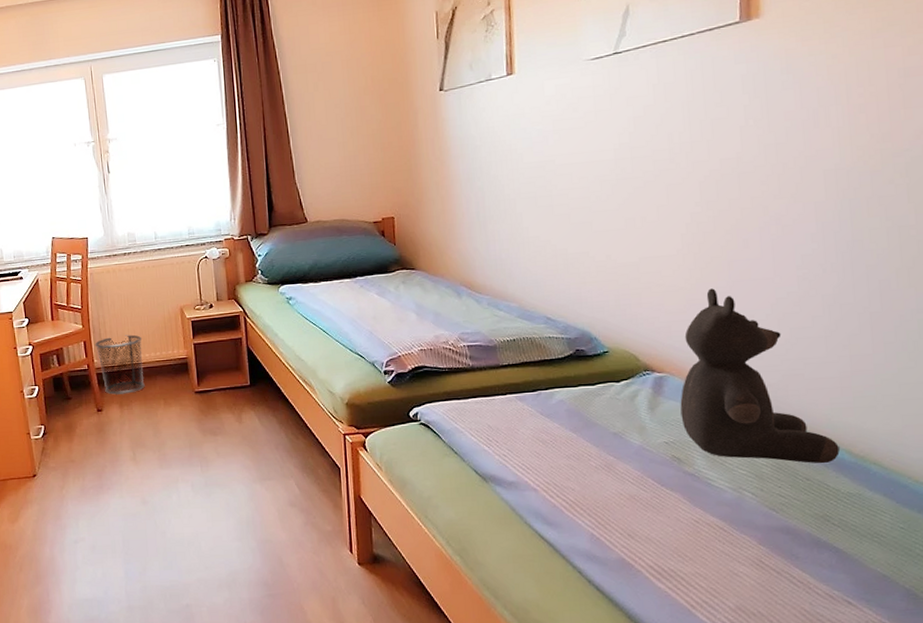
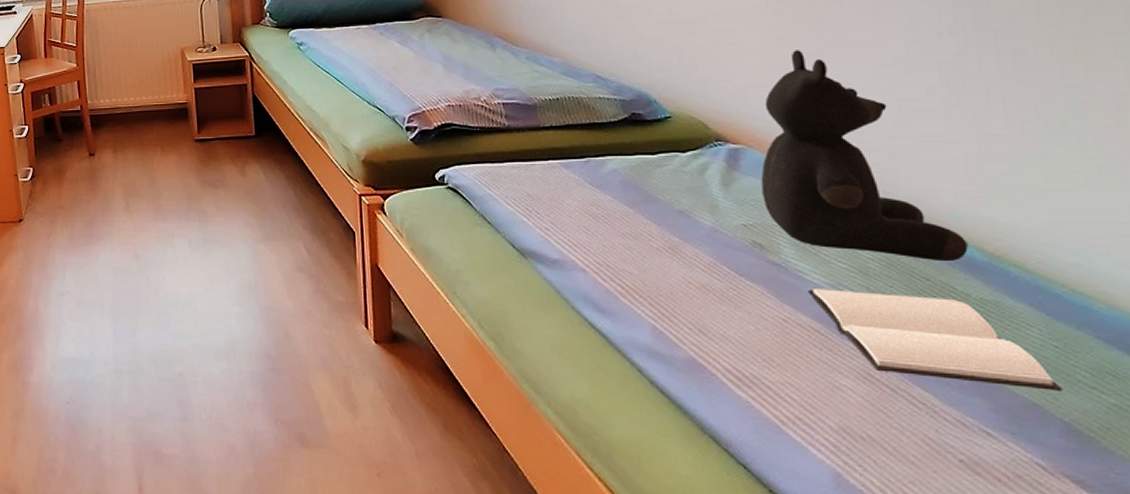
waste bin: present [95,334,145,395] -> none [89,76,141,139]
book: none [715,492,905,564] -> present [808,289,1062,391]

